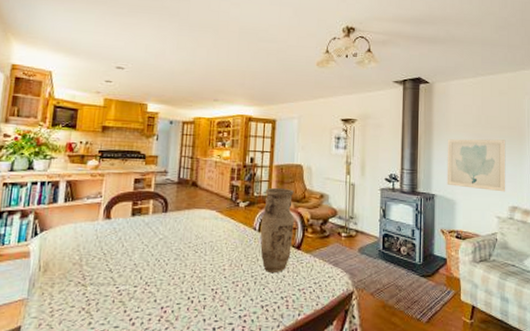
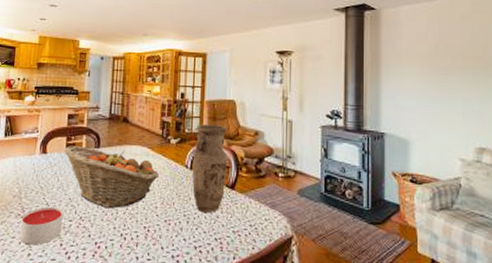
candle: none [80,273,128,313] -> present [20,206,63,245]
fruit basket: none [129,210,227,273] -> present [64,146,159,209]
wall art: present [447,138,506,192] -> none [398,70,471,131]

